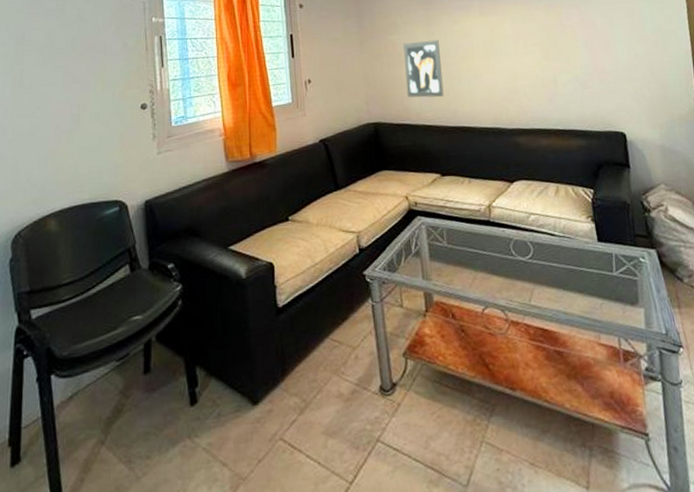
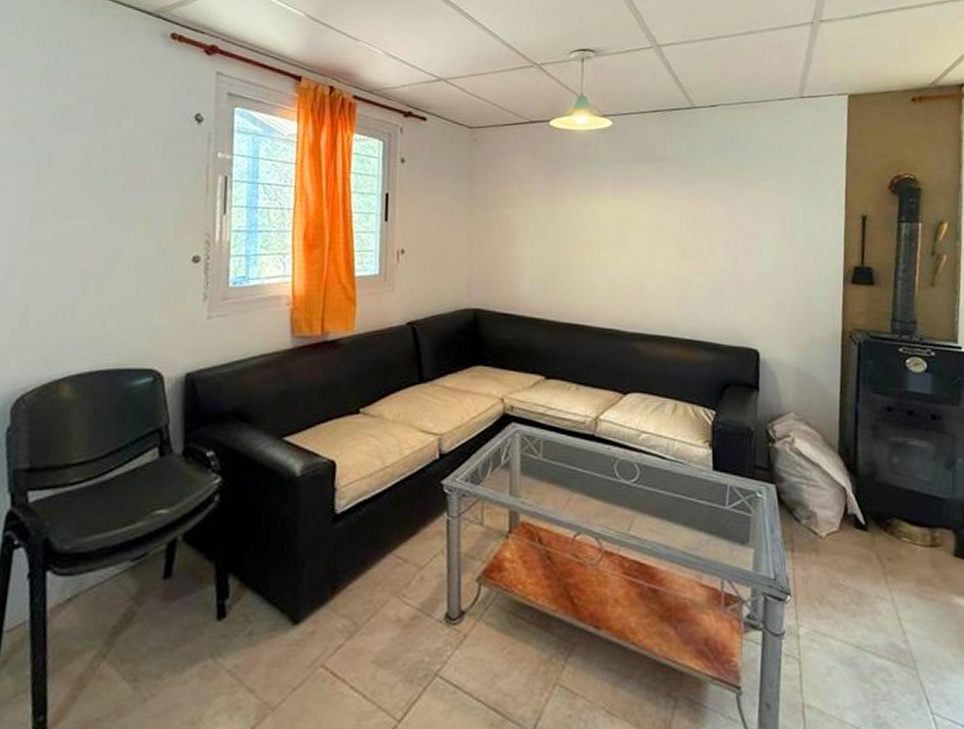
wall art: present [402,39,444,98] -> none [516,219,561,287]

